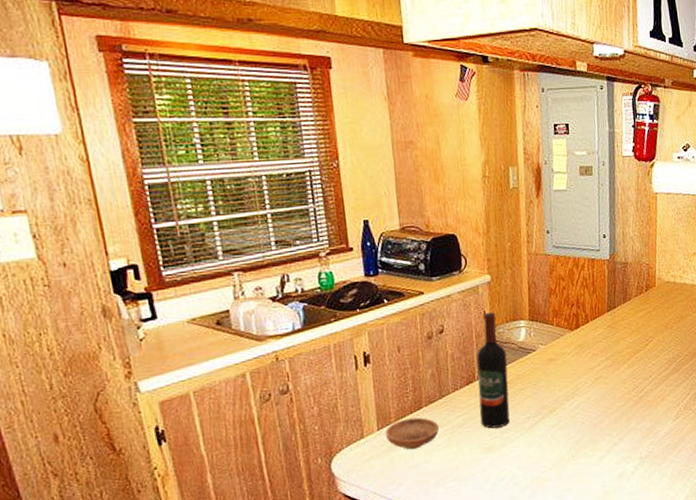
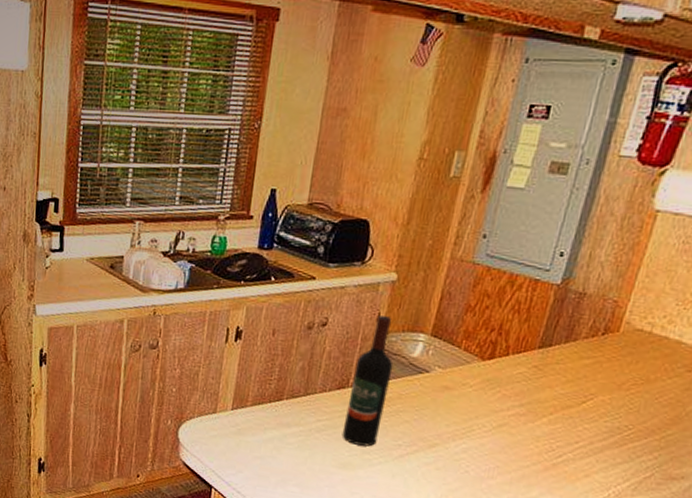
bowl: present [385,417,440,450] -> none [237,406,296,441]

